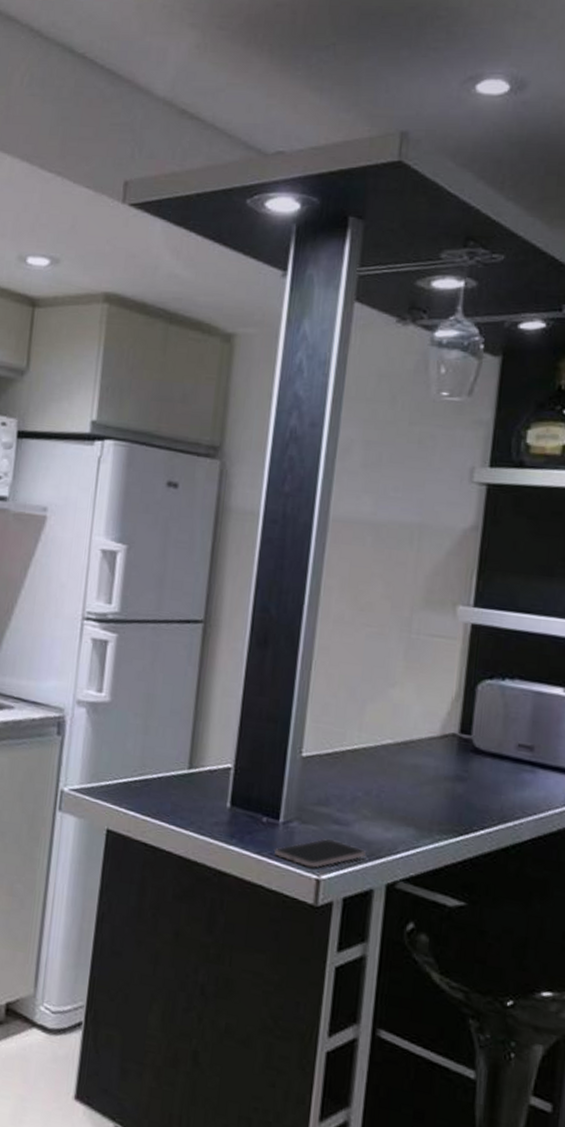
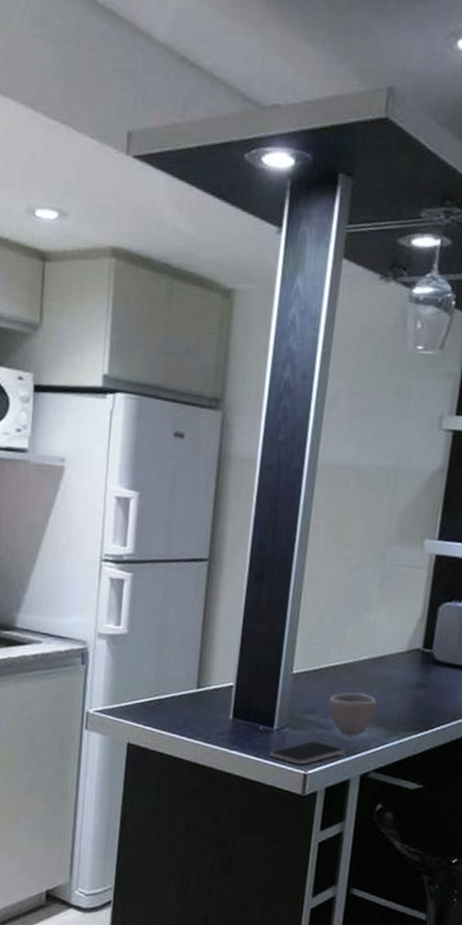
cup: none [345,782,405,836] -> present [328,692,377,736]

